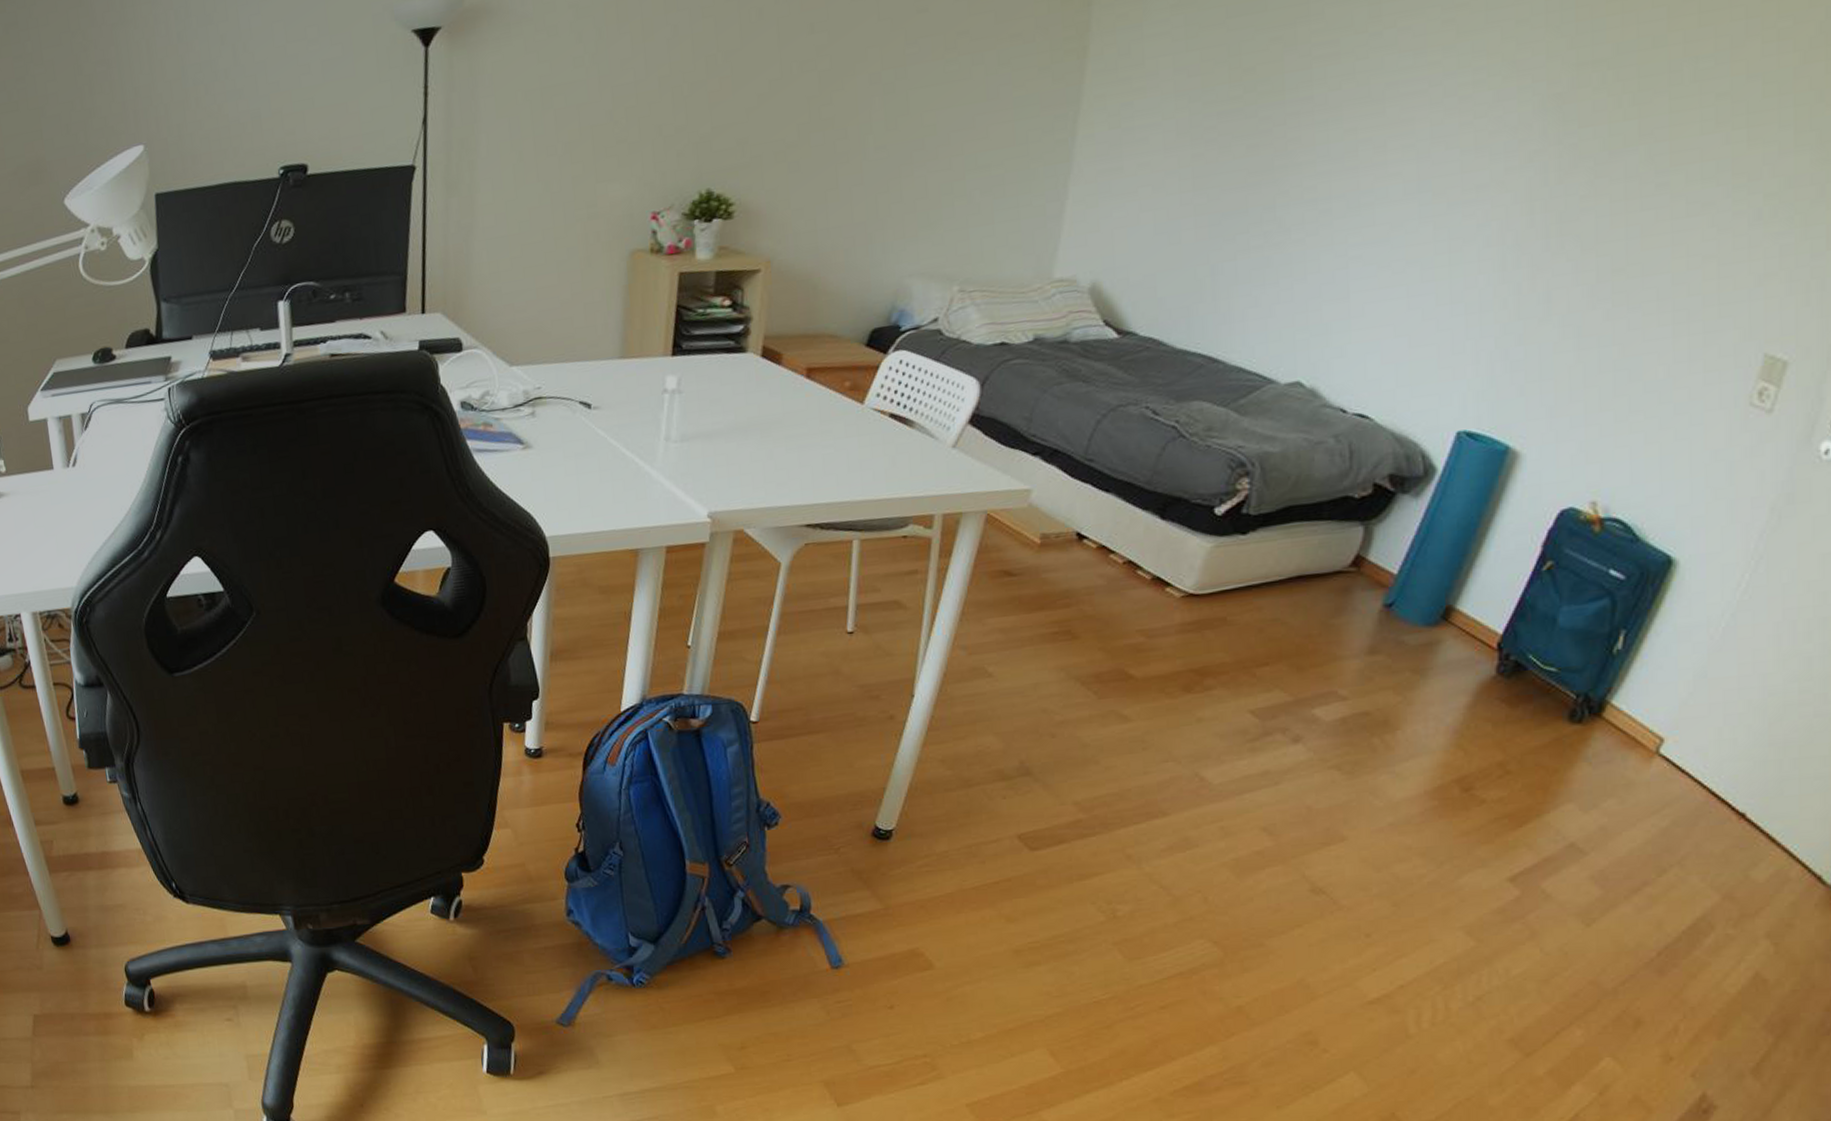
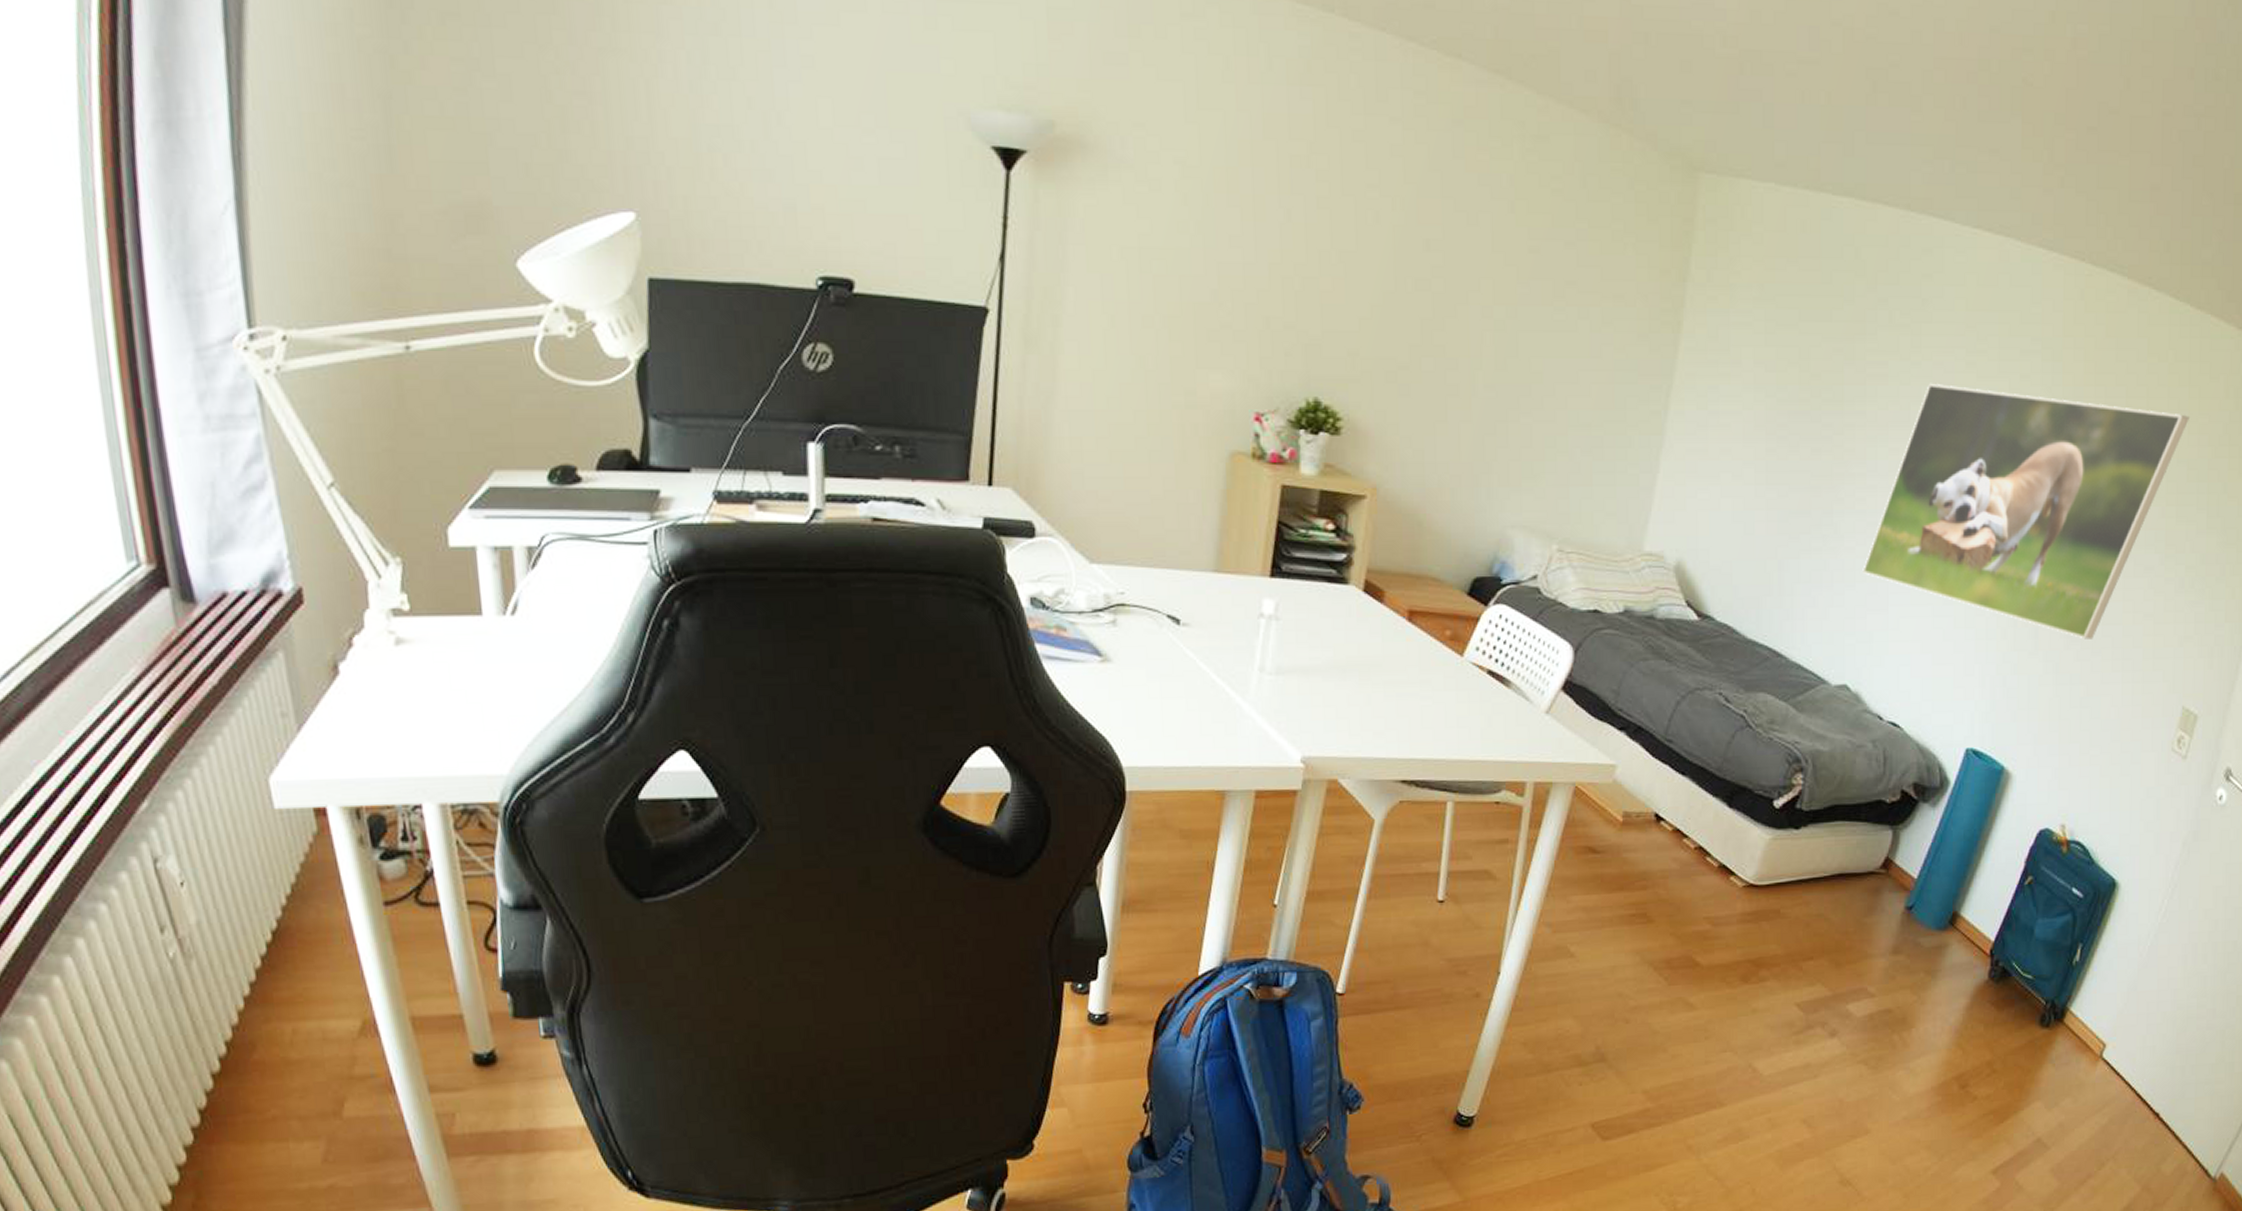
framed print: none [1315,22,1763,296] -> present [1862,383,2189,639]

